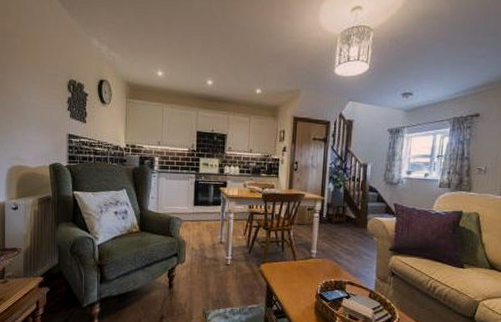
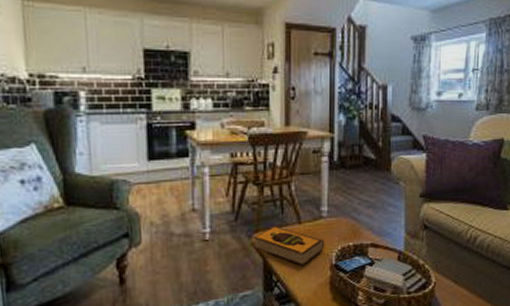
hardback book: none [260,260,313,292] -> present [253,226,325,266]

